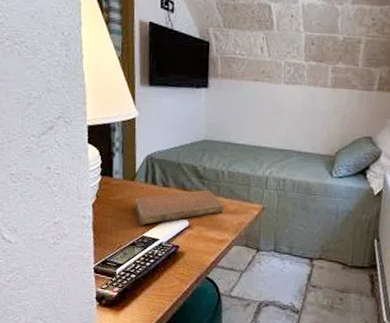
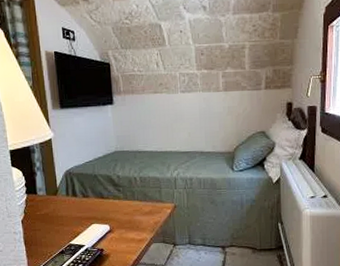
notebook: present [135,189,224,226] -> none [59,195,140,234]

